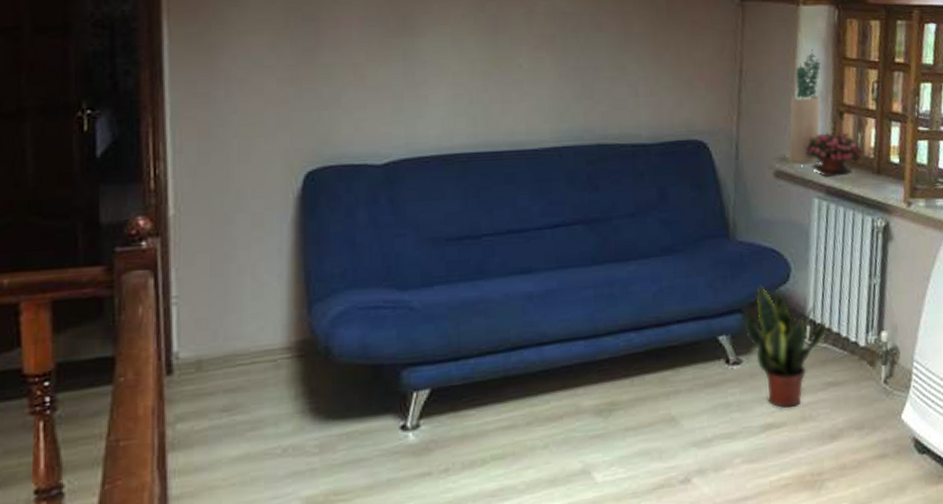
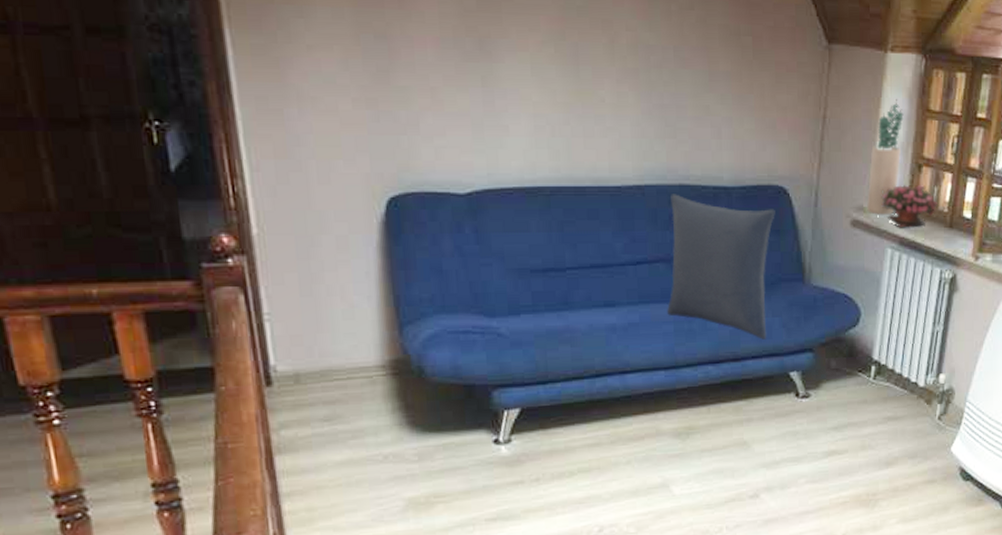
pillow: none [586,154,696,302] -> present [667,194,775,340]
potted plant: present [743,284,827,408] -> none [814,326,890,438]

